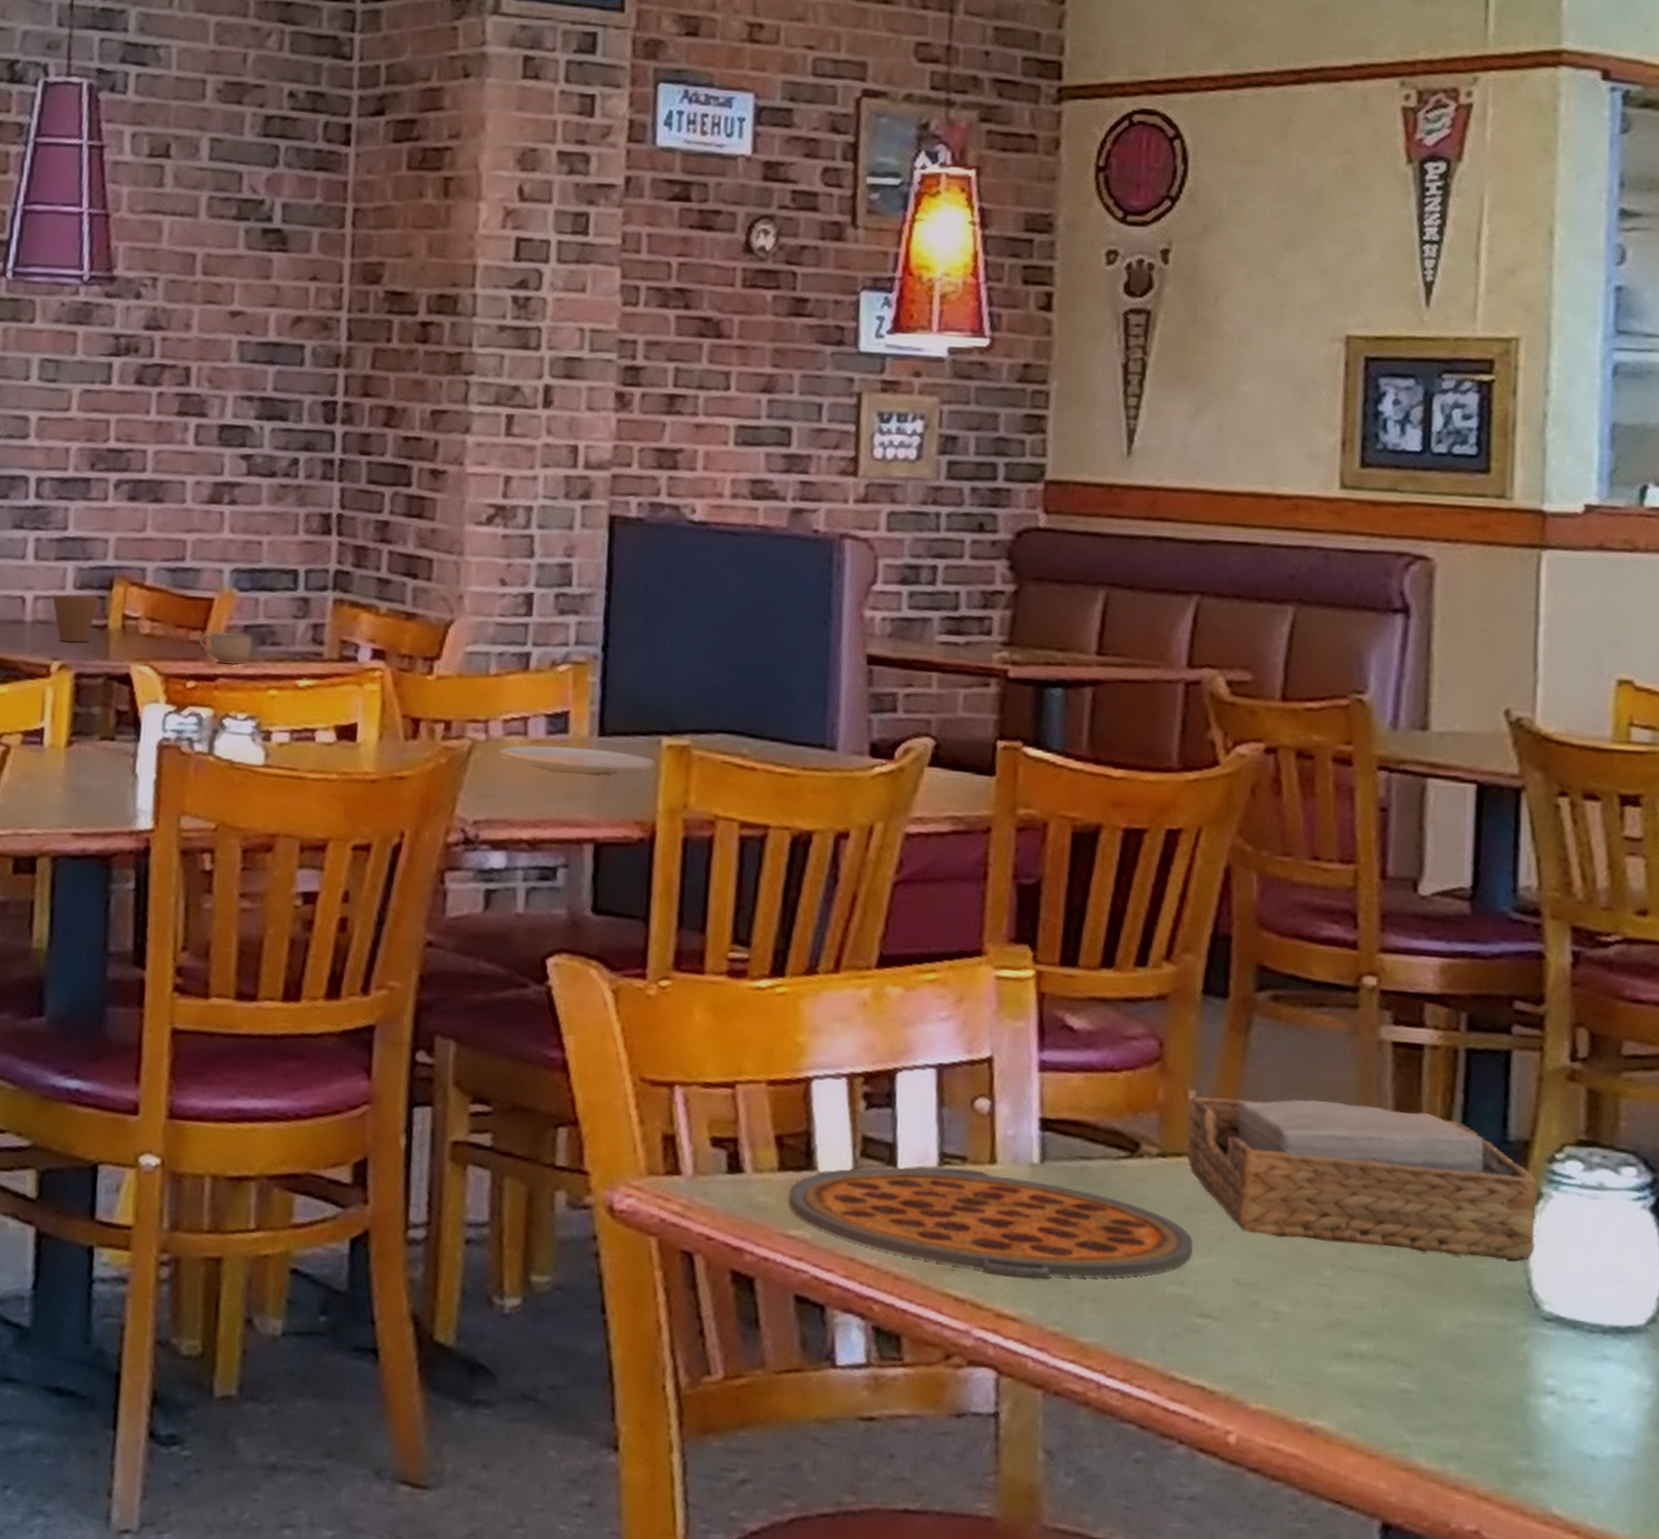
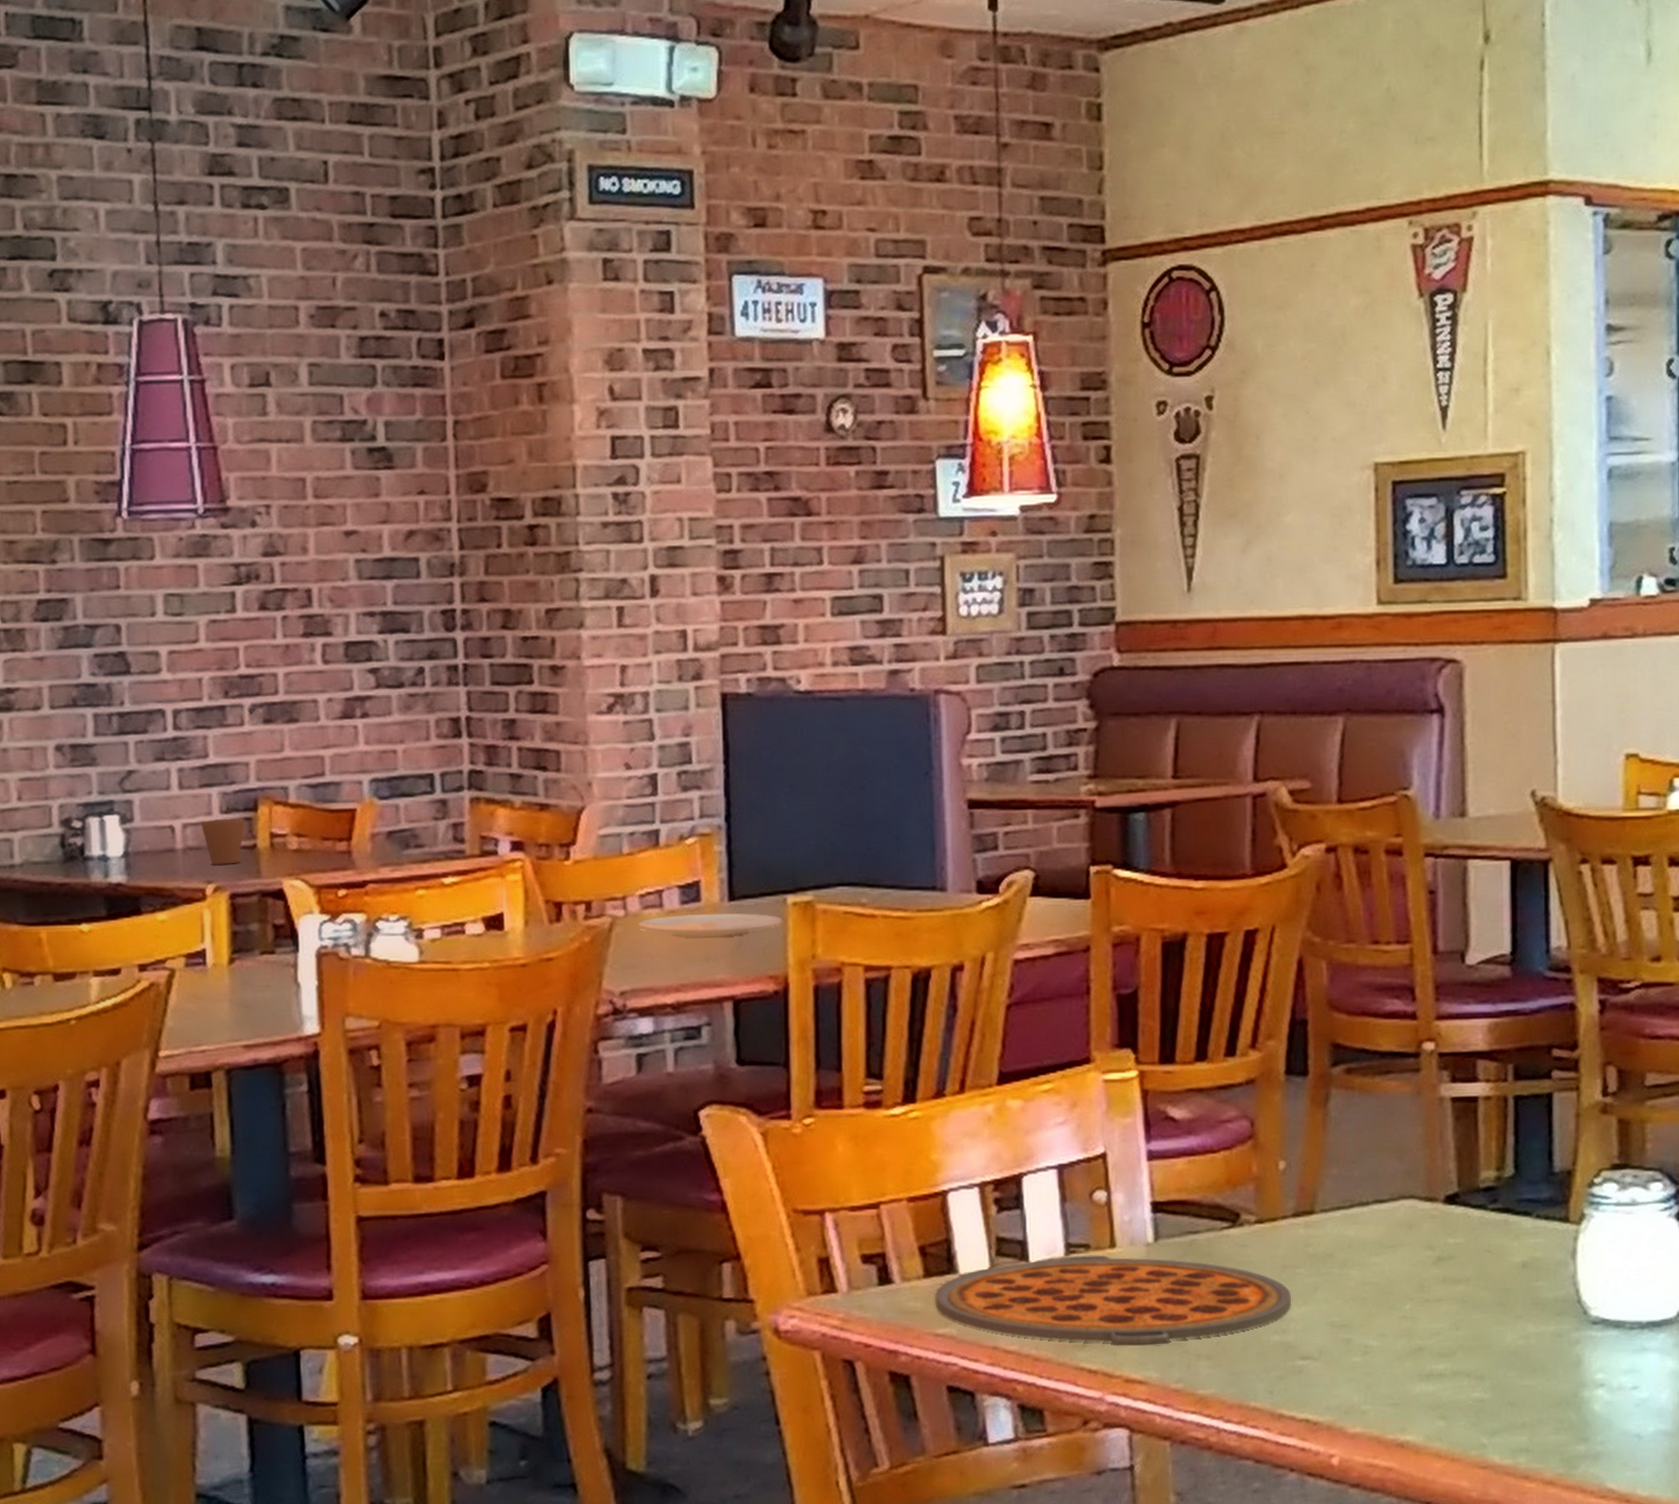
cup: present [199,632,253,665] -> none [345,840,397,870]
napkin holder: present [1186,1096,1539,1262] -> none [1280,1156,1582,1281]

